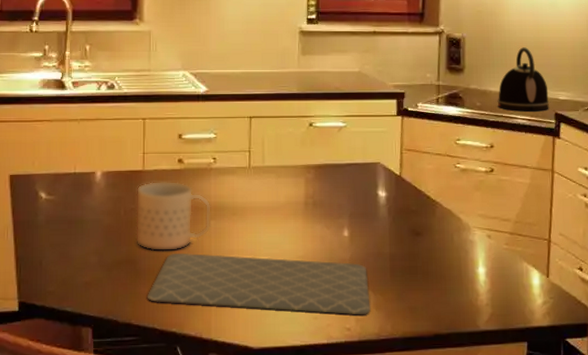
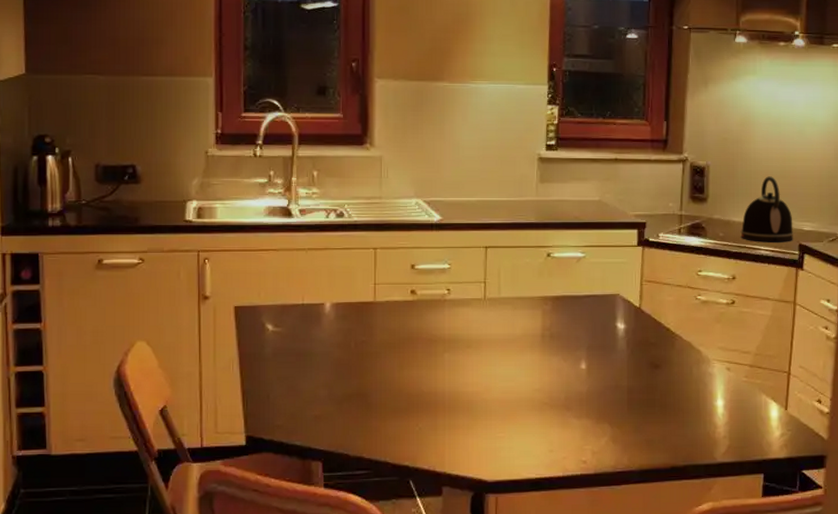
mug: present [136,181,211,252] -> none [367,312,445,385]
placemat: present [147,253,370,315] -> none [378,386,607,448]

